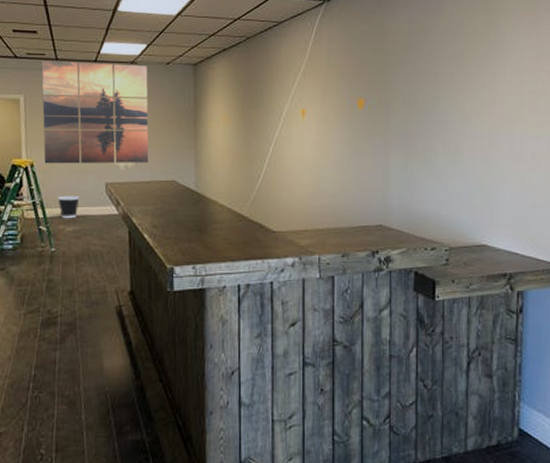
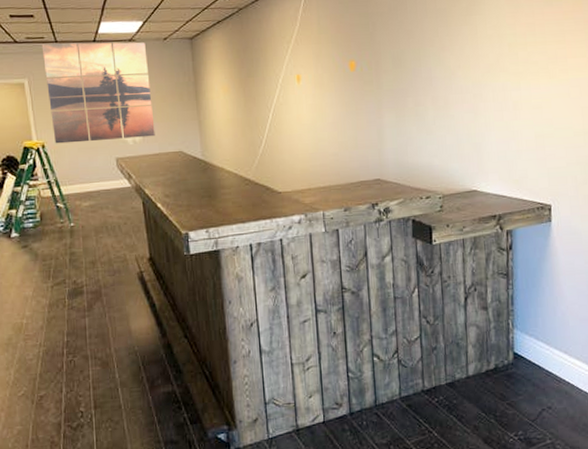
wastebasket: present [58,195,80,219] -> none [71,172,93,195]

